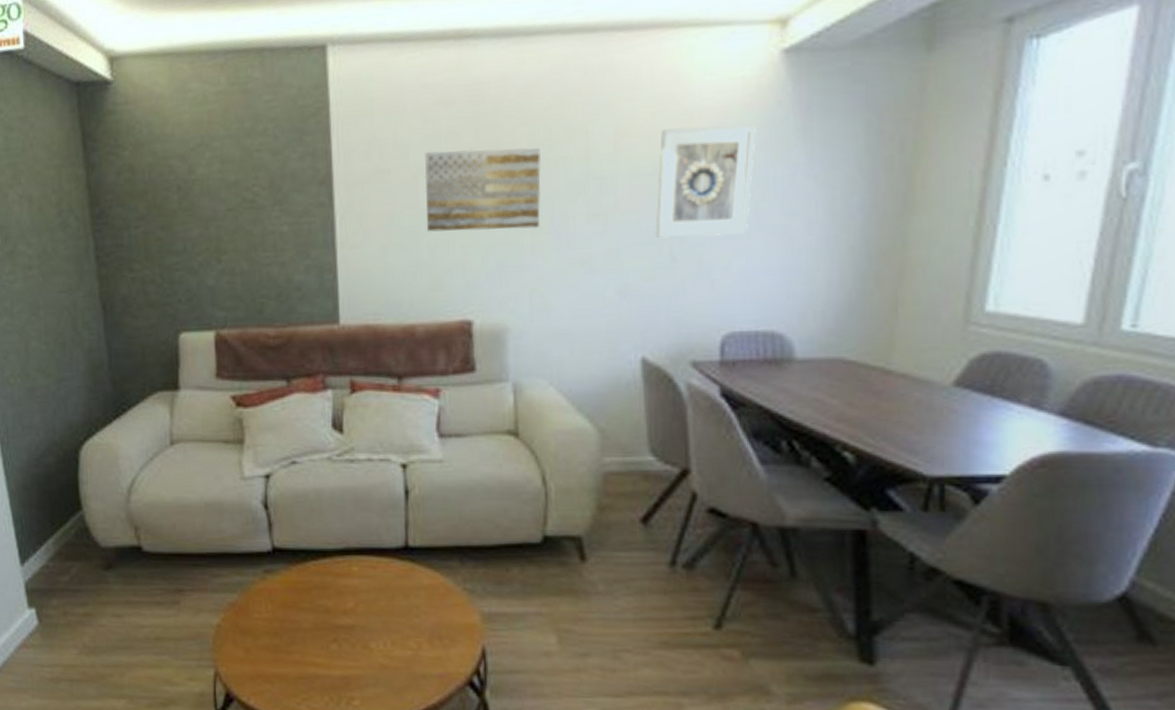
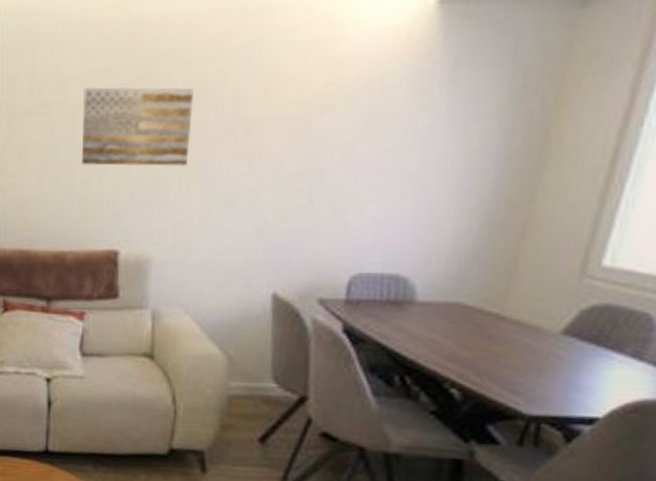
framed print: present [655,125,756,239] -> none [296,74,403,182]

